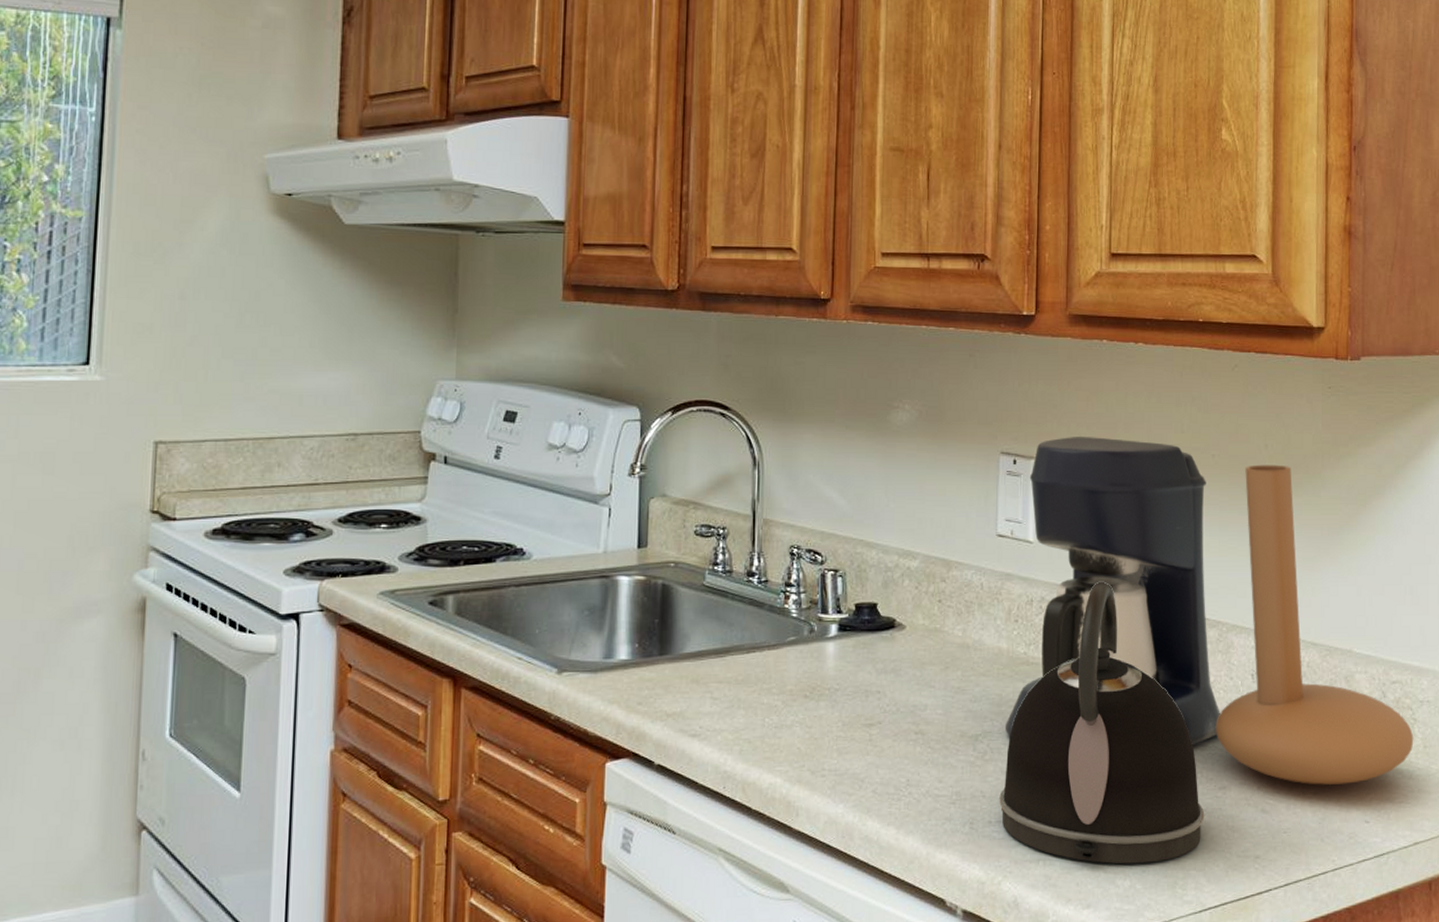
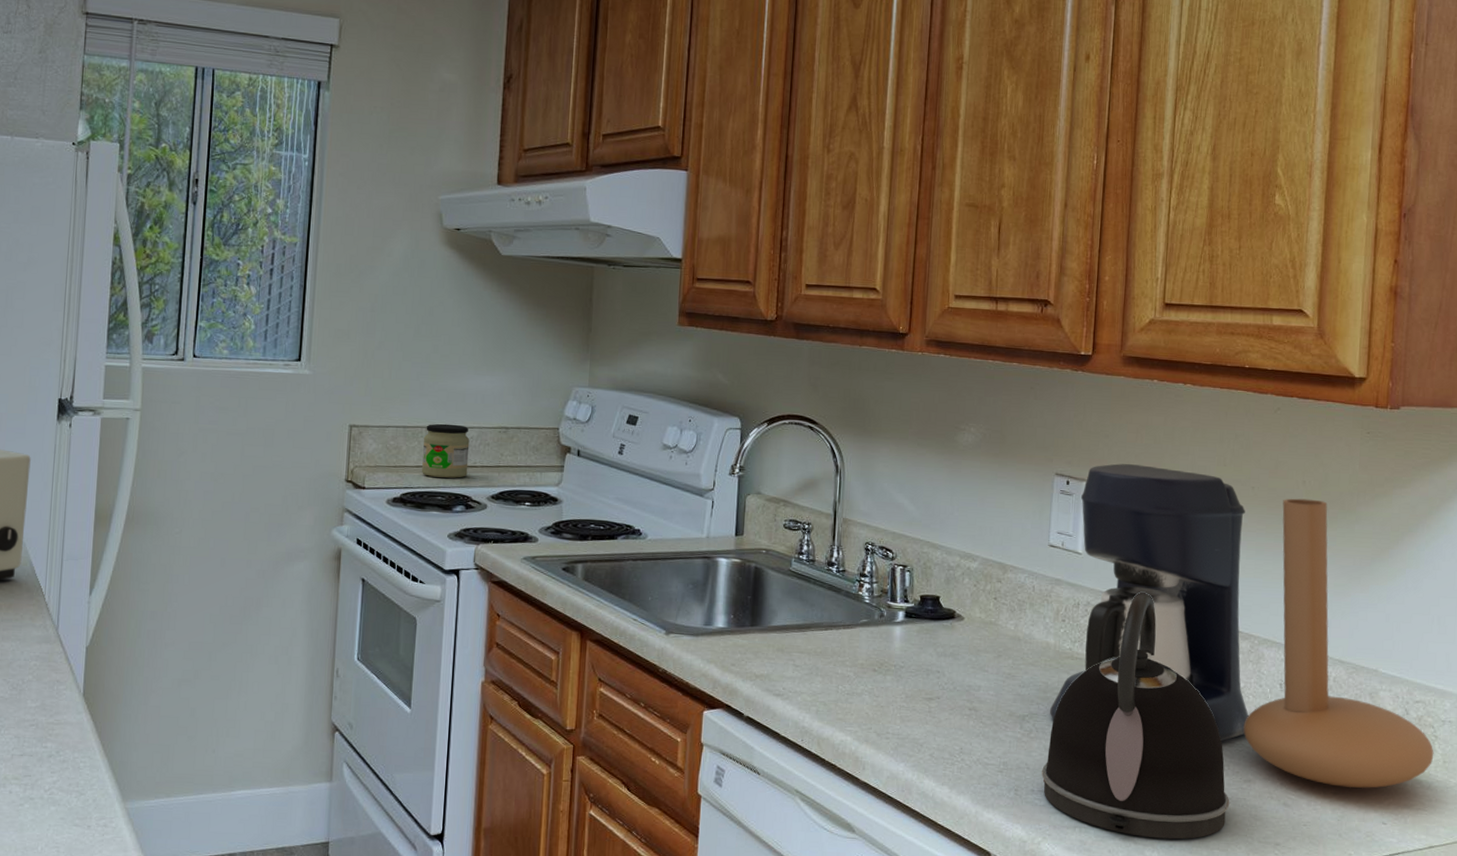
jar: none [248,433,310,501] -> present [421,423,470,479]

